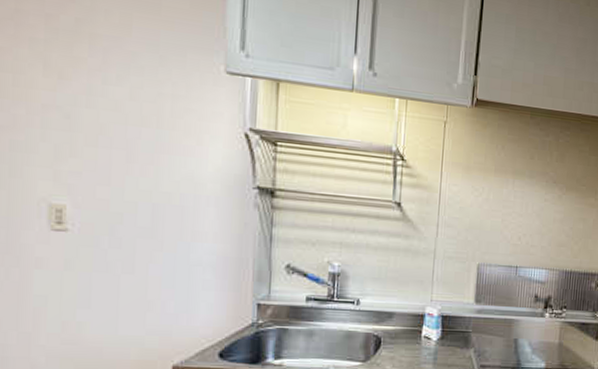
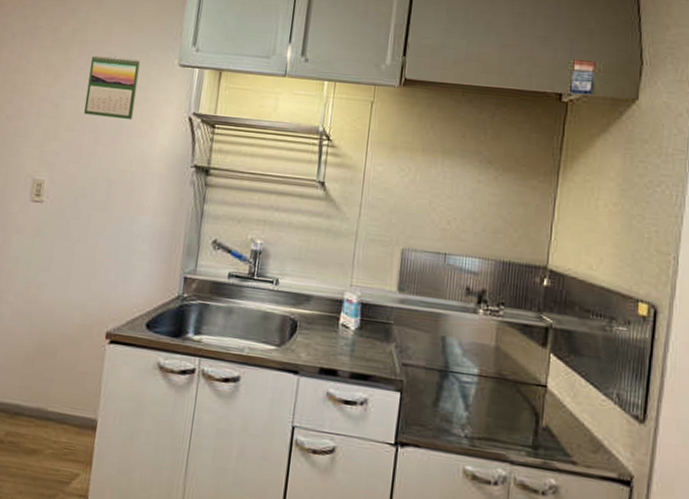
calendar: none [107,54,176,135] -> present [84,55,141,120]

